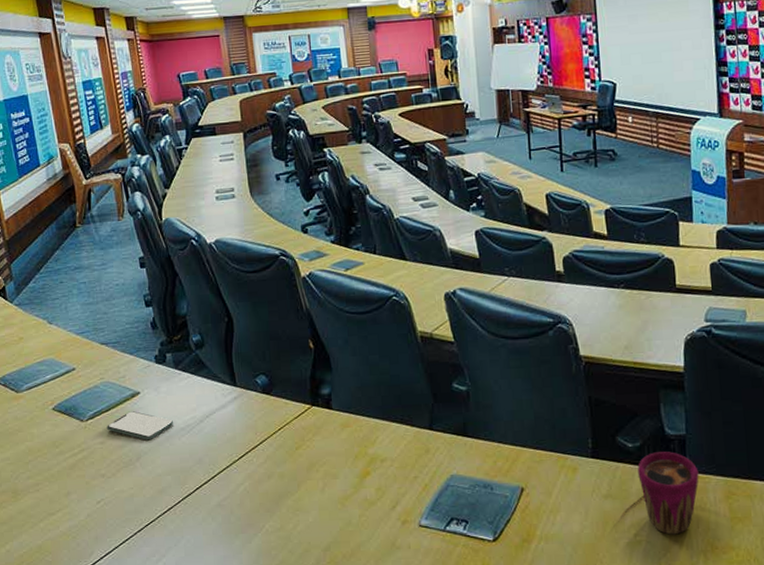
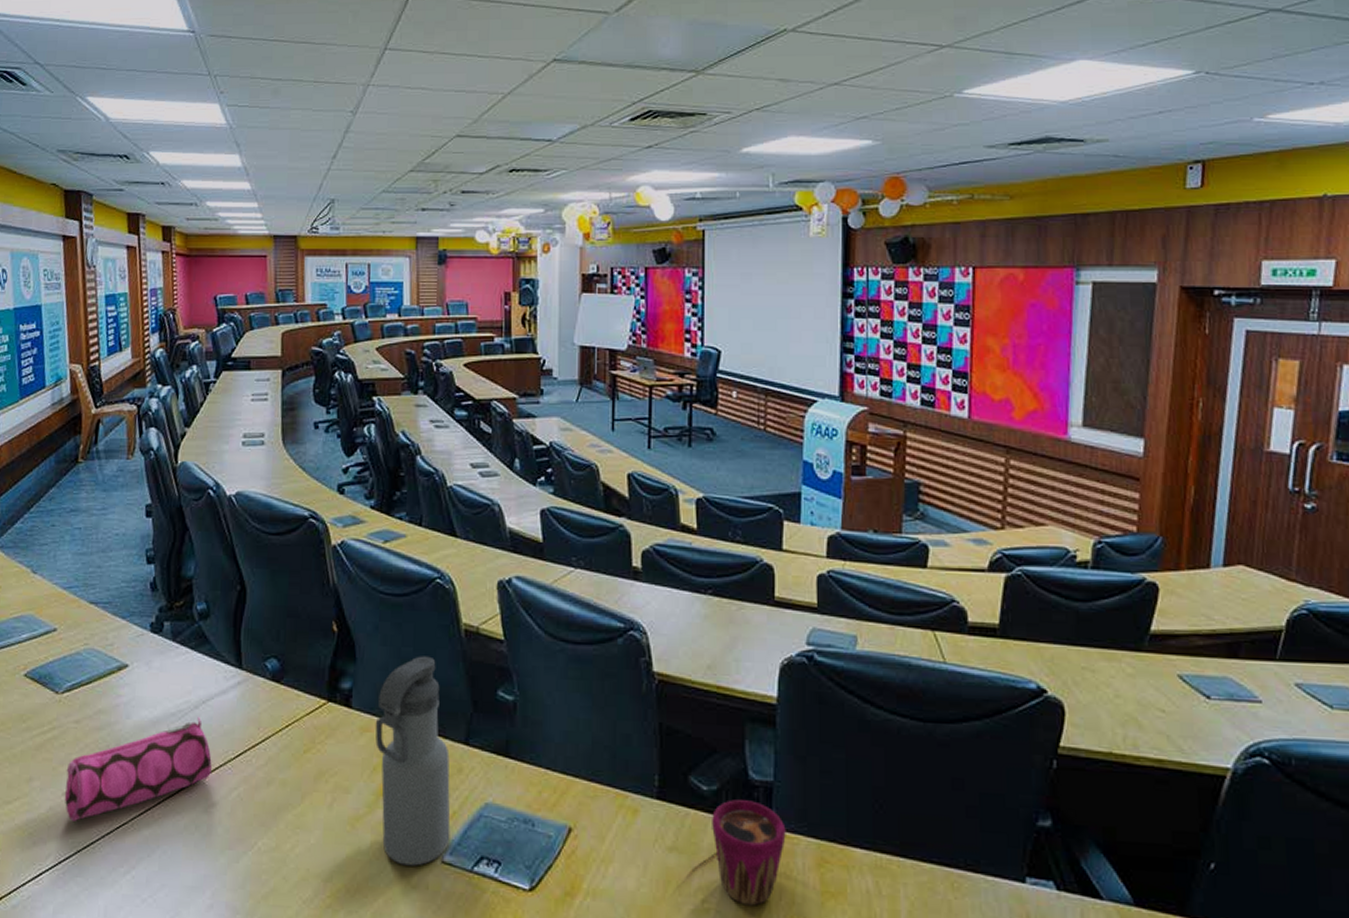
pencil case: none [98,428,220,525] -> present [64,716,212,823]
smartphone: present [107,411,173,441] -> none [85,687,163,724]
water bottle: none [353,361,424,532] -> present [375,656,451,866]

